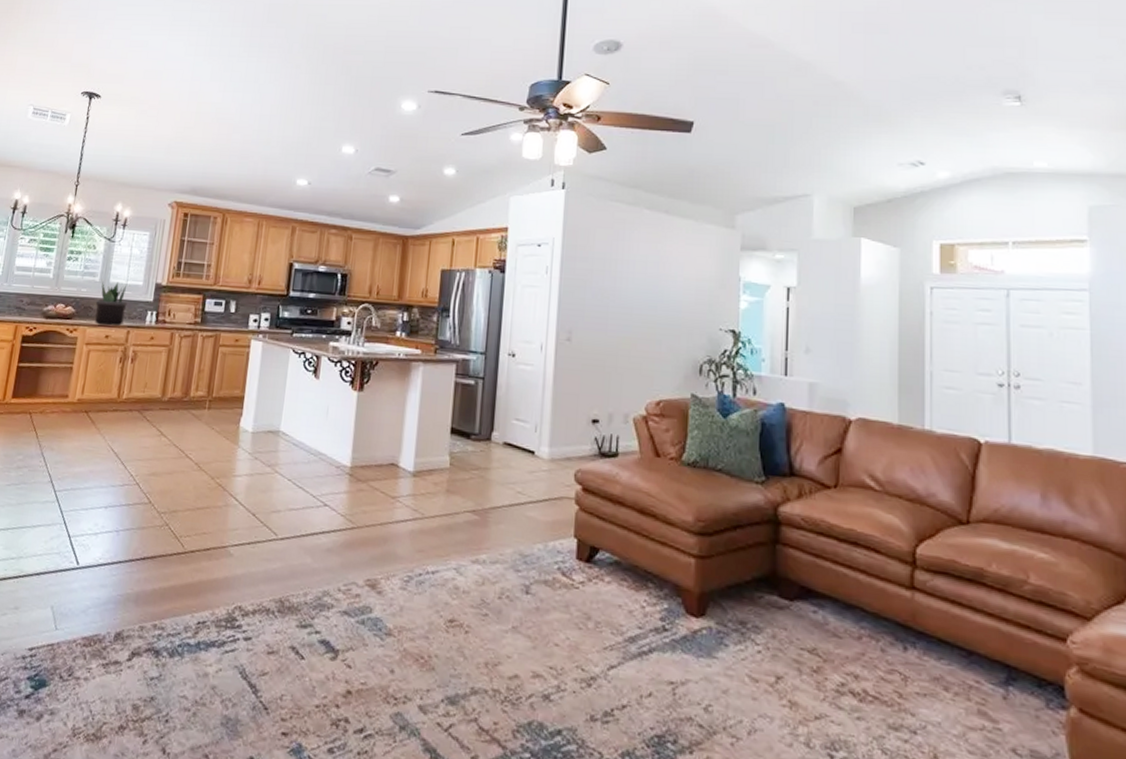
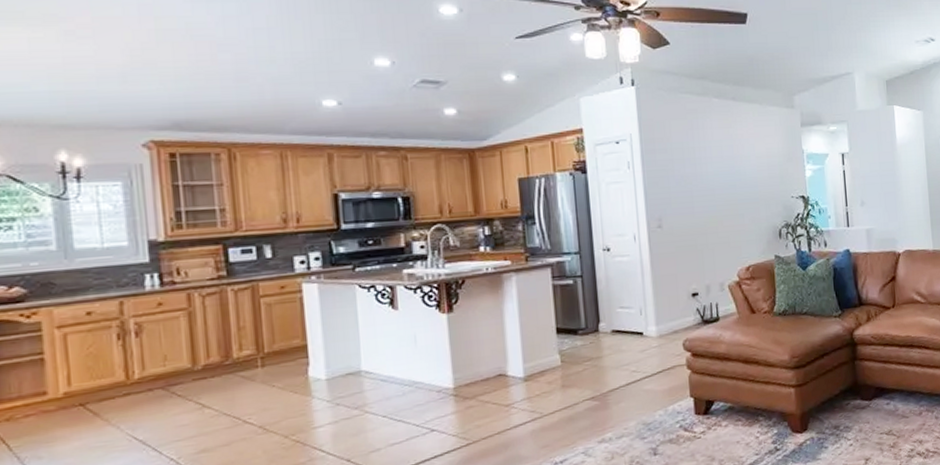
planter: present [95,280,128,327] -> none [58,246,110,302]

